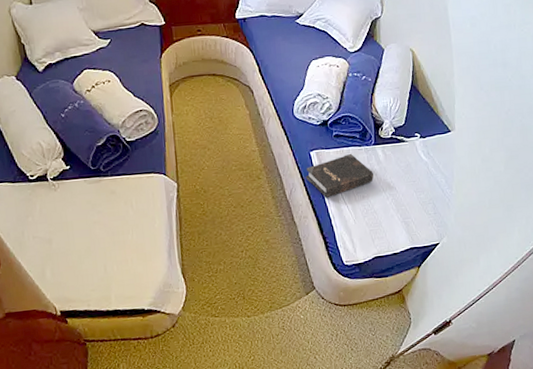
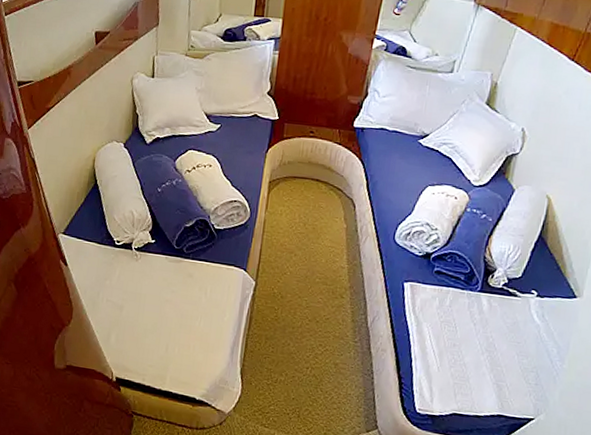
hardback book: present [305,153,374,199] -> none [393,294,473,337]

